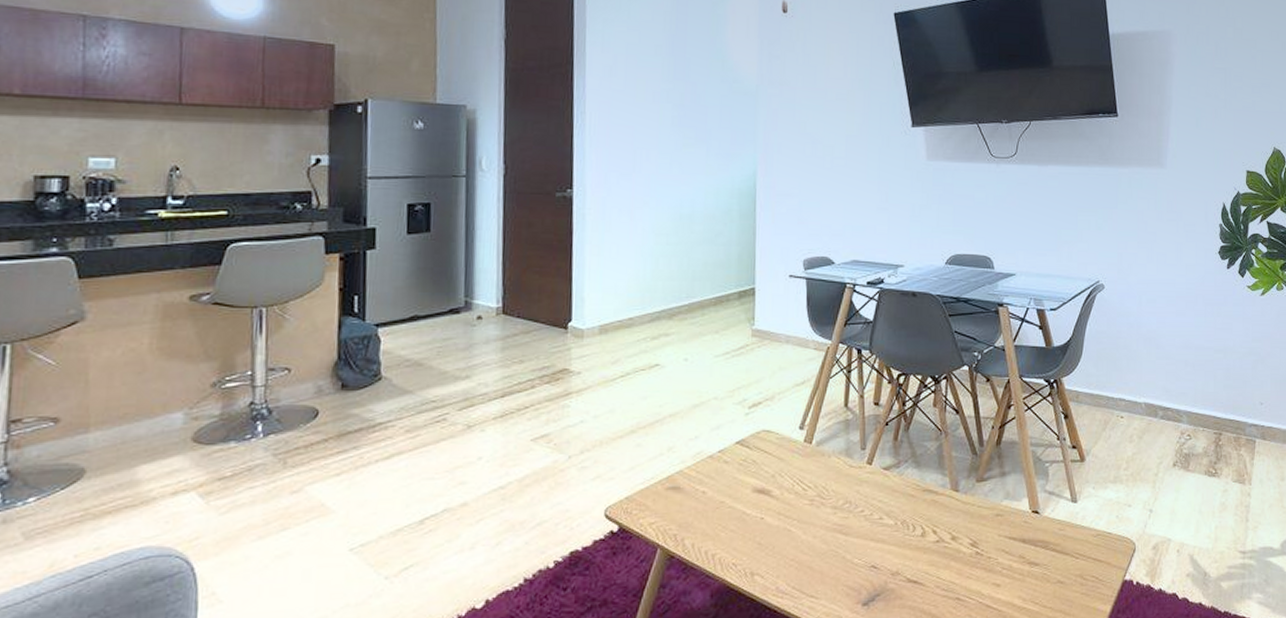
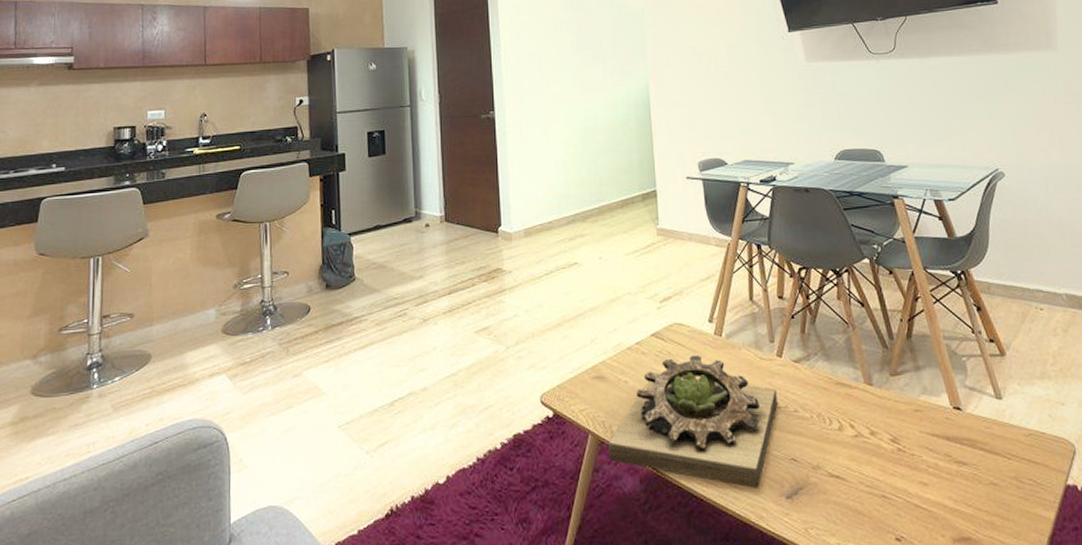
succulent planter: none [678,463,863,596] -> present [609,354,778,487]

